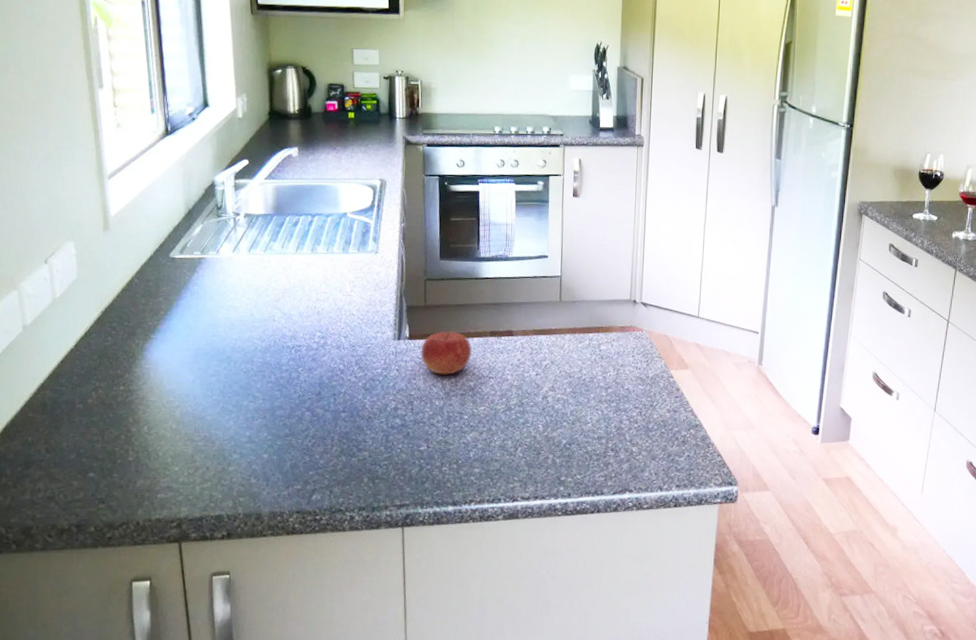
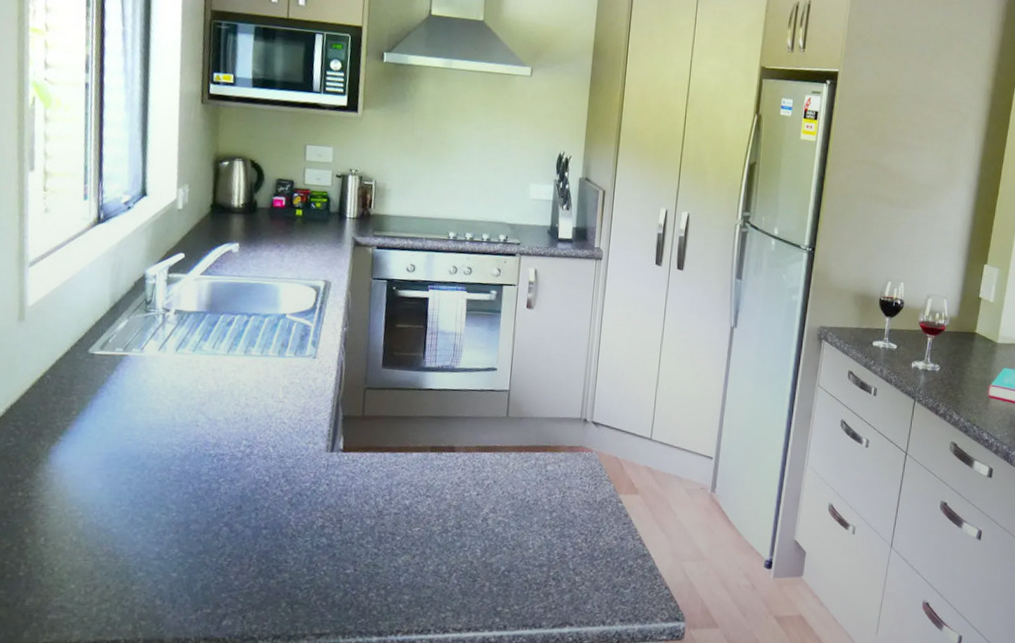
fruit: present [420,331,471,375] -> none [354,444,410,492]

